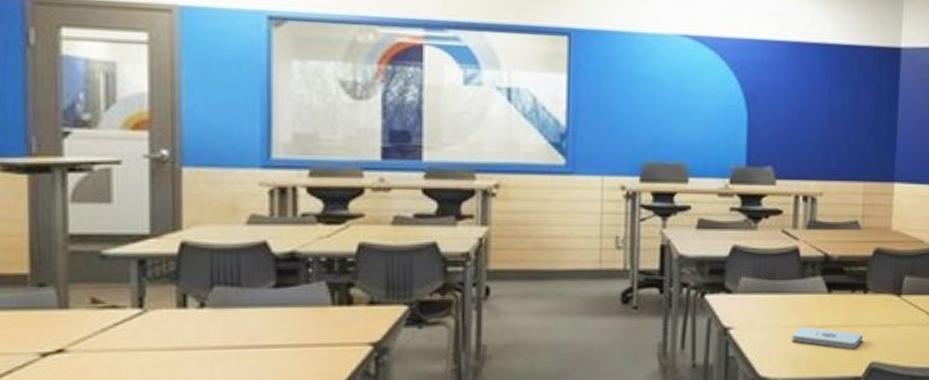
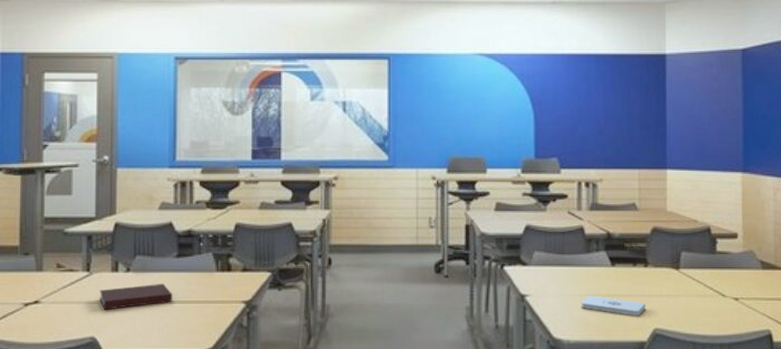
notebook: none [158,321,270,359] -> present [99,283,173,310]

